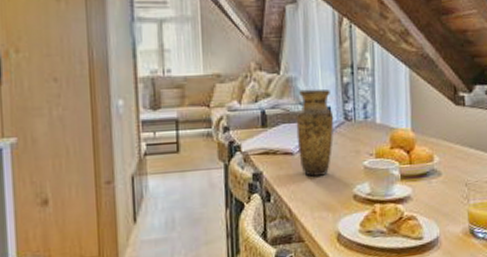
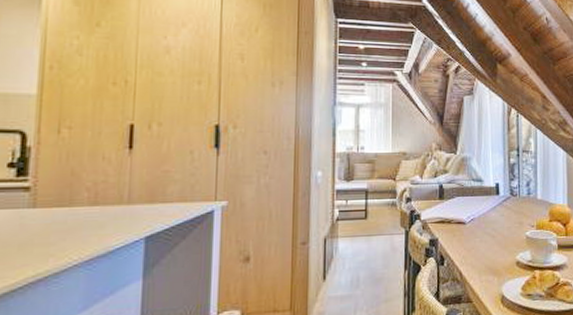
vase: present [296,88,334,177] -> none [469,167,502,244]

